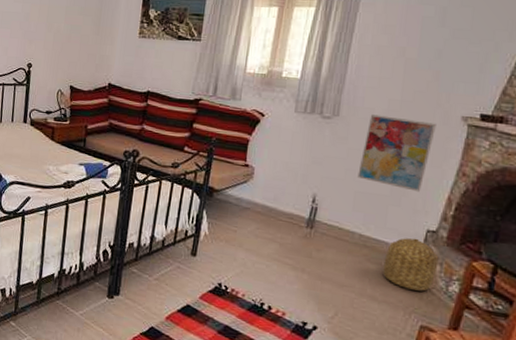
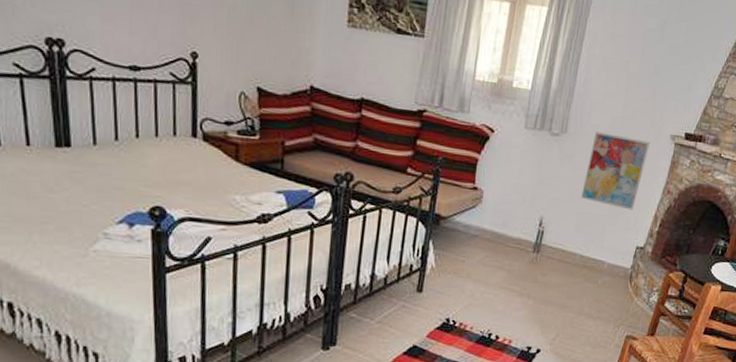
basket: present [383,238,439,292] -> none [598,255,644,304]

